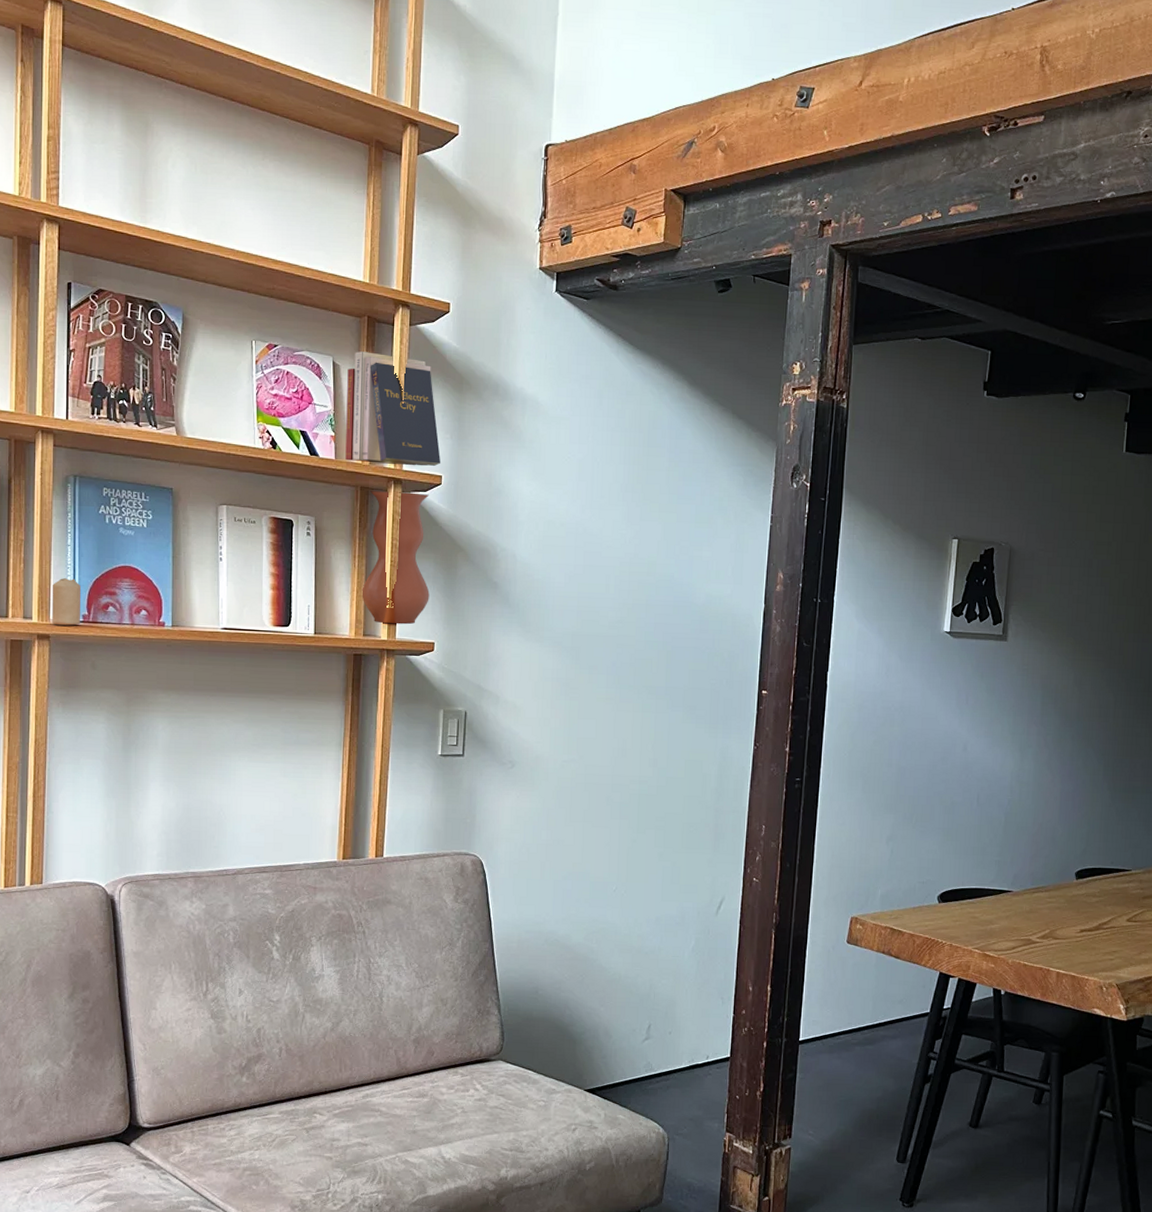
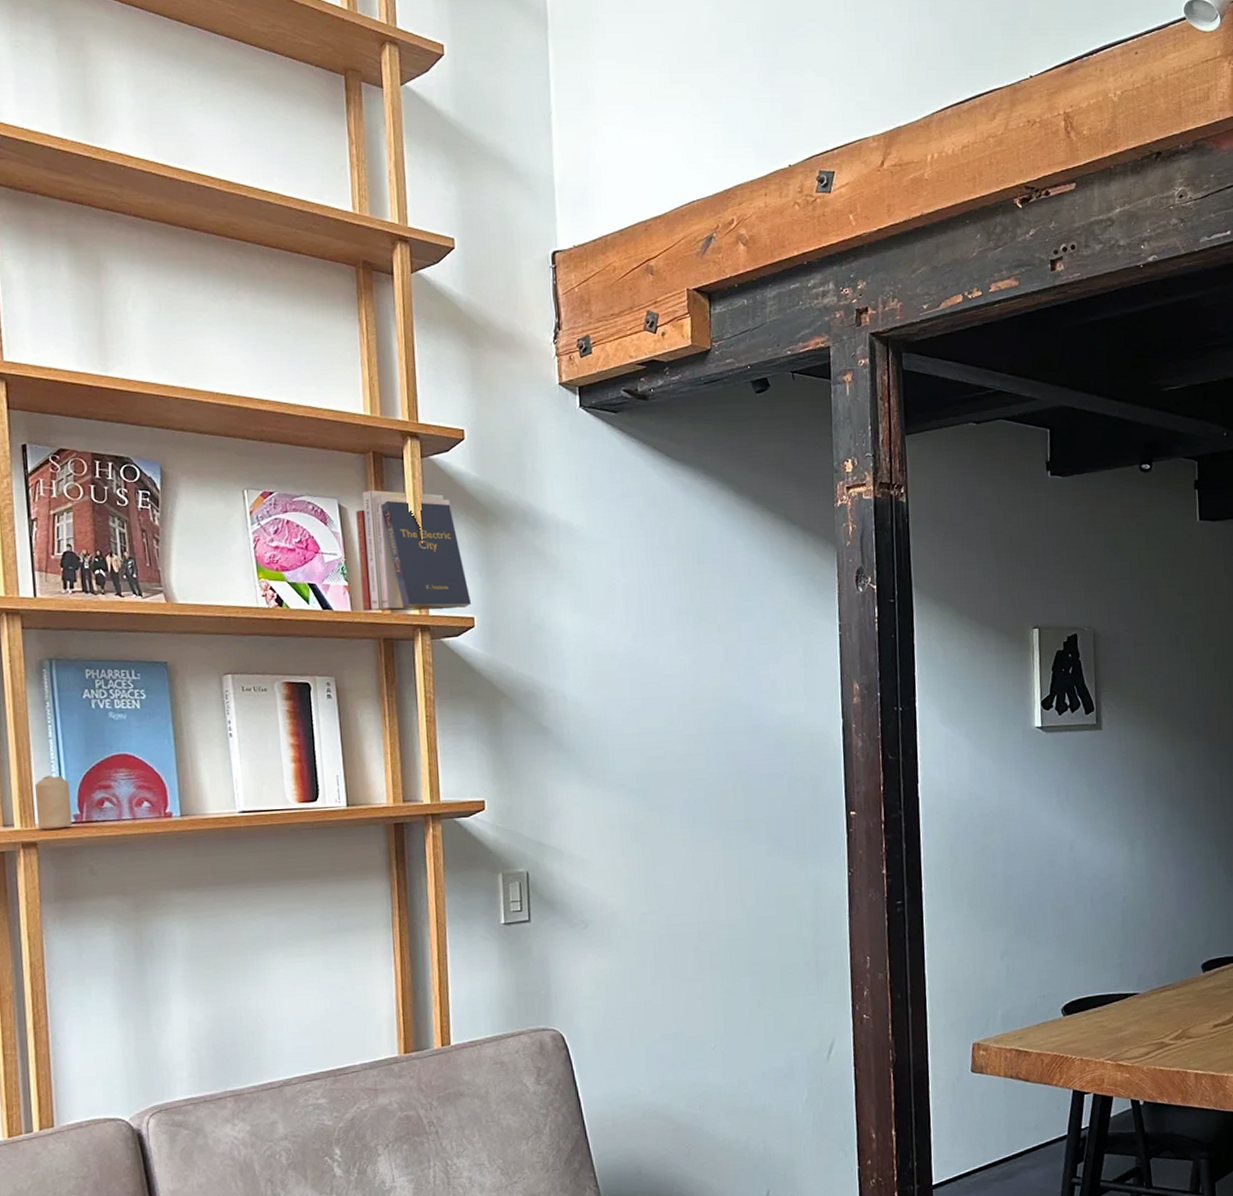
vase: present [362,491,430,625] -> none [395,639,474,786]

